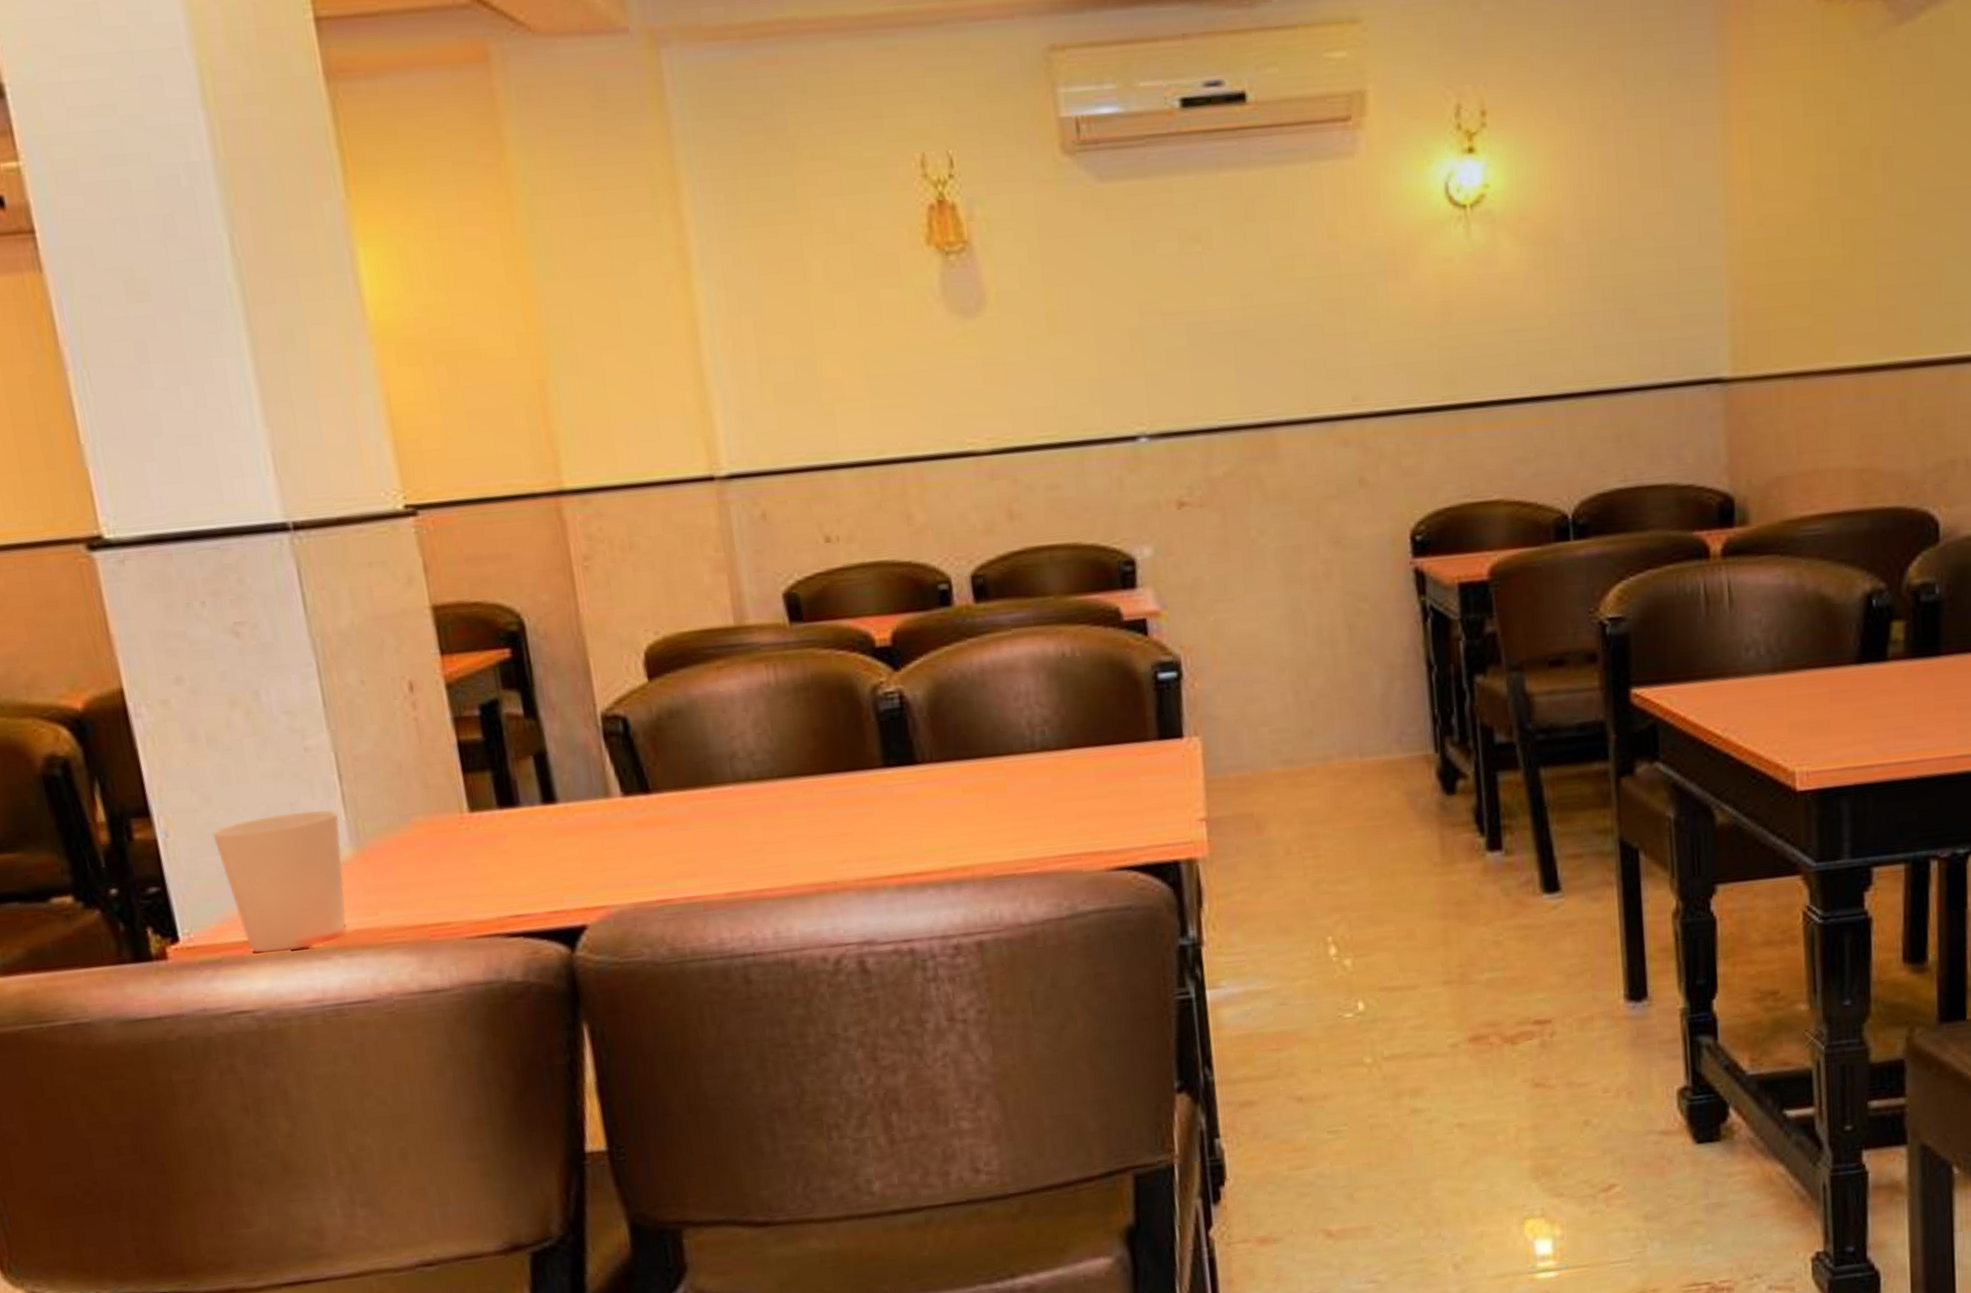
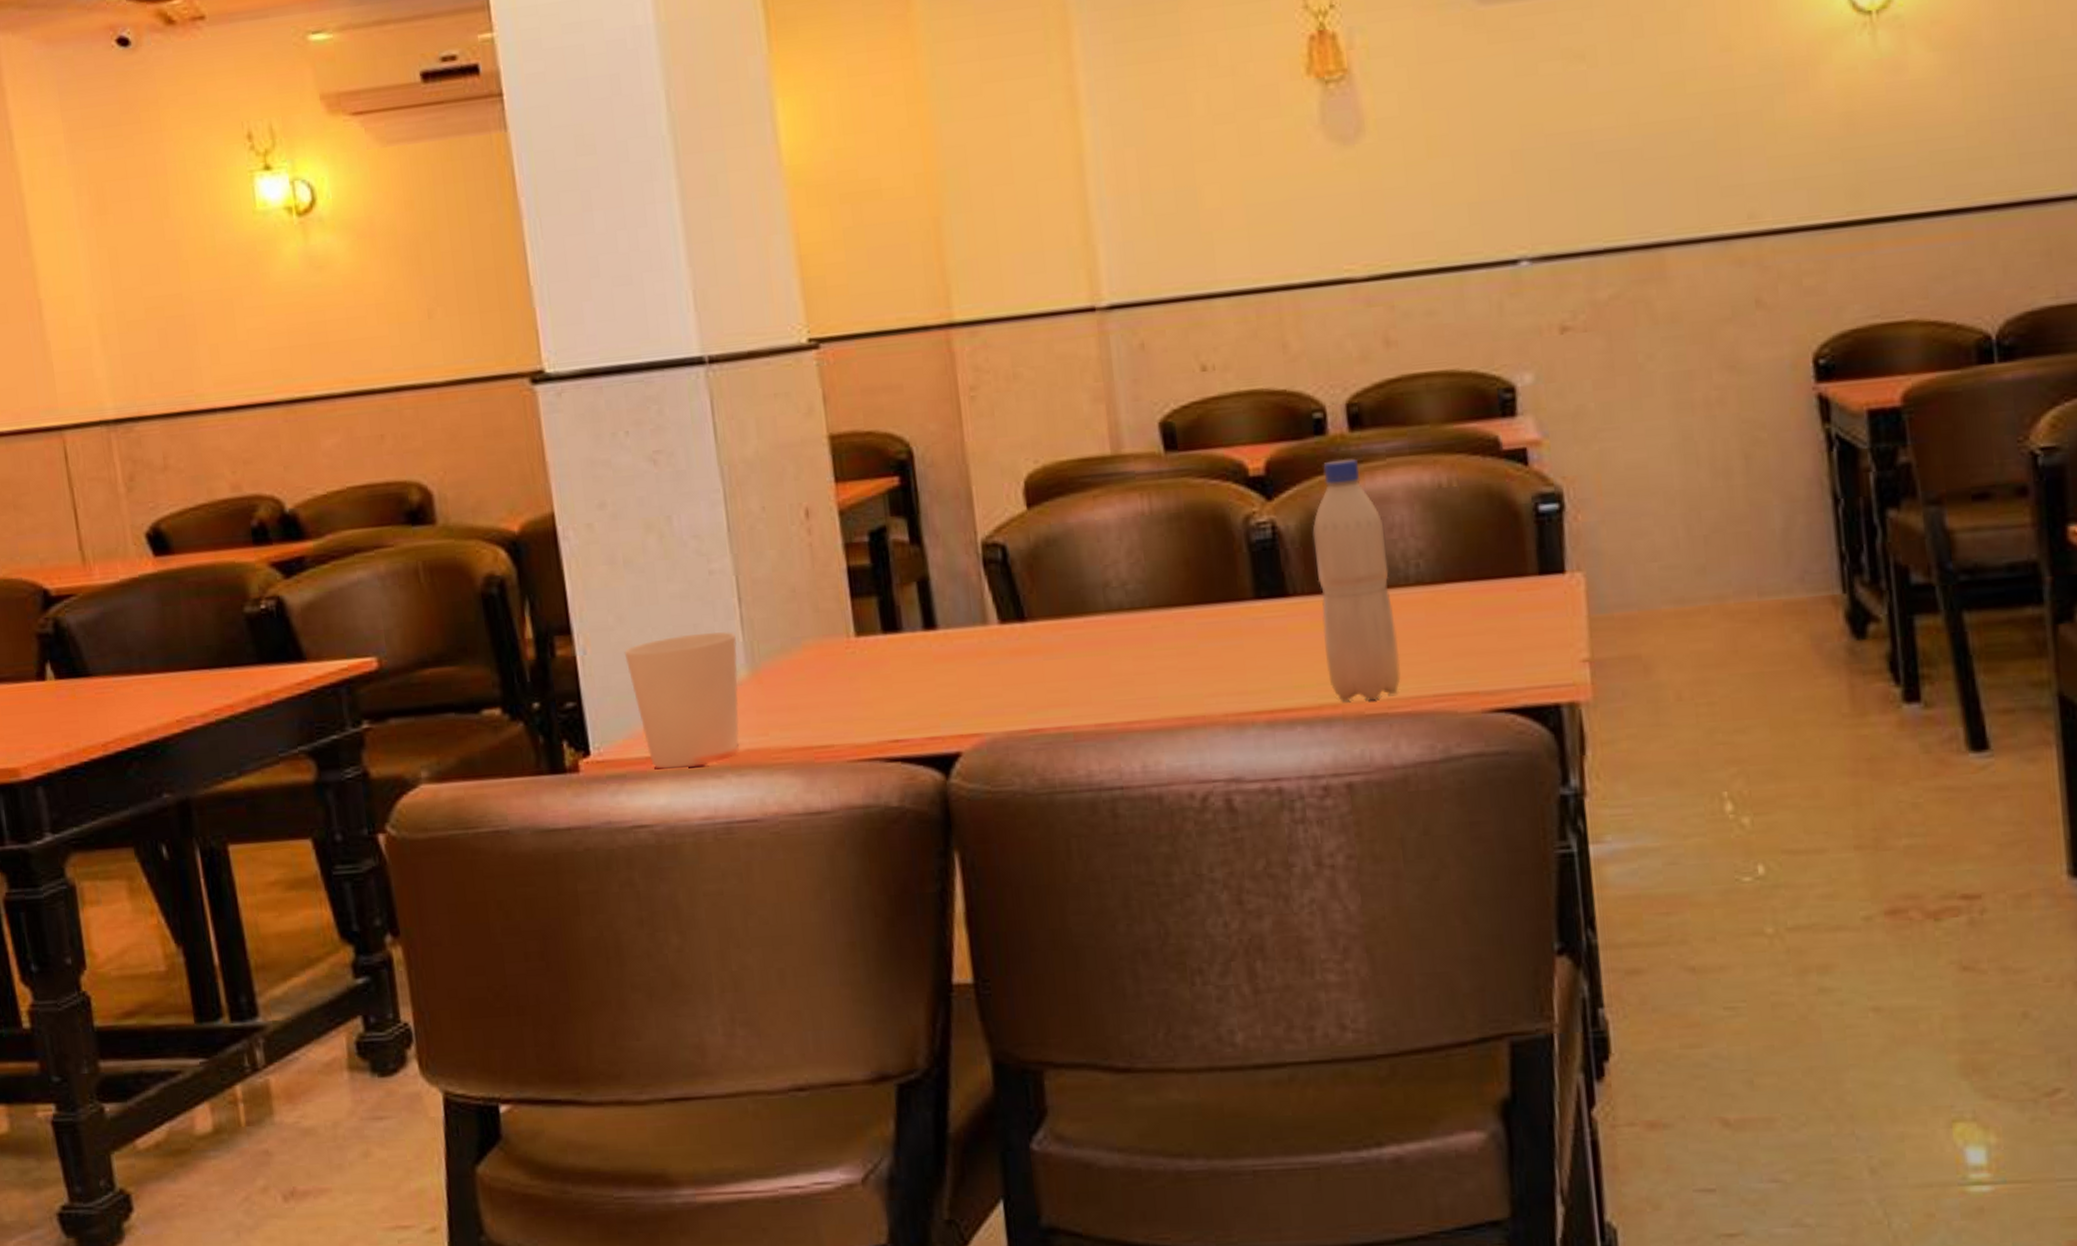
water bottle: none [939,629,1028,864] -> present [1312,458,1401,702]

